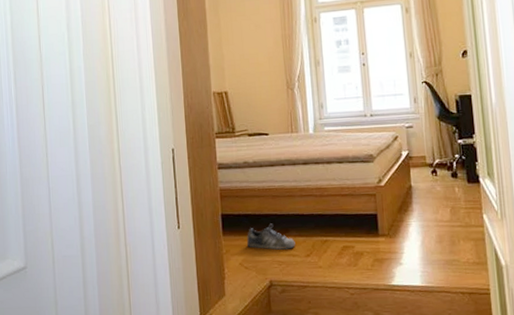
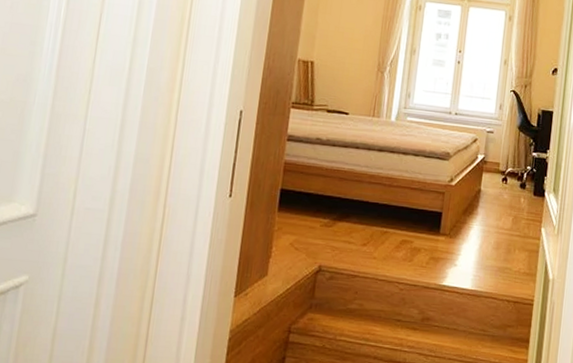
shoe: present [246,223,296,250] -> none [301,206,354,236]

